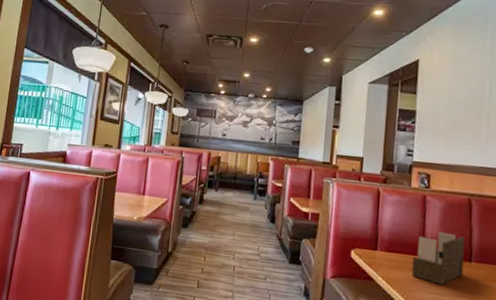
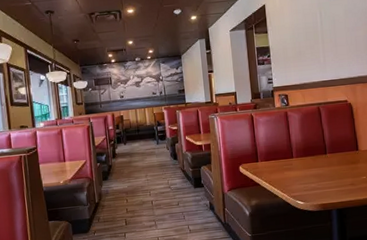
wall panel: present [411,231,465,285] -> none [284,136,322,177]

